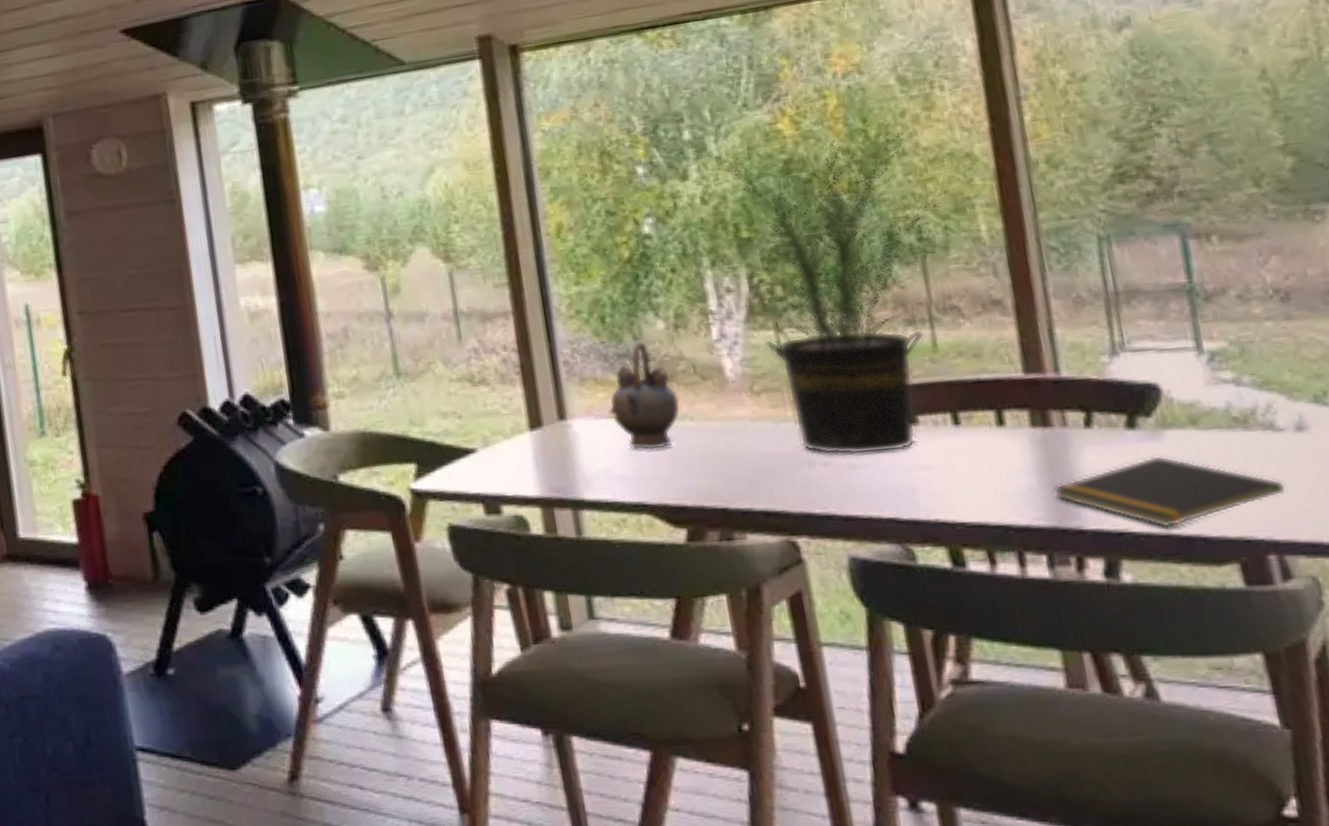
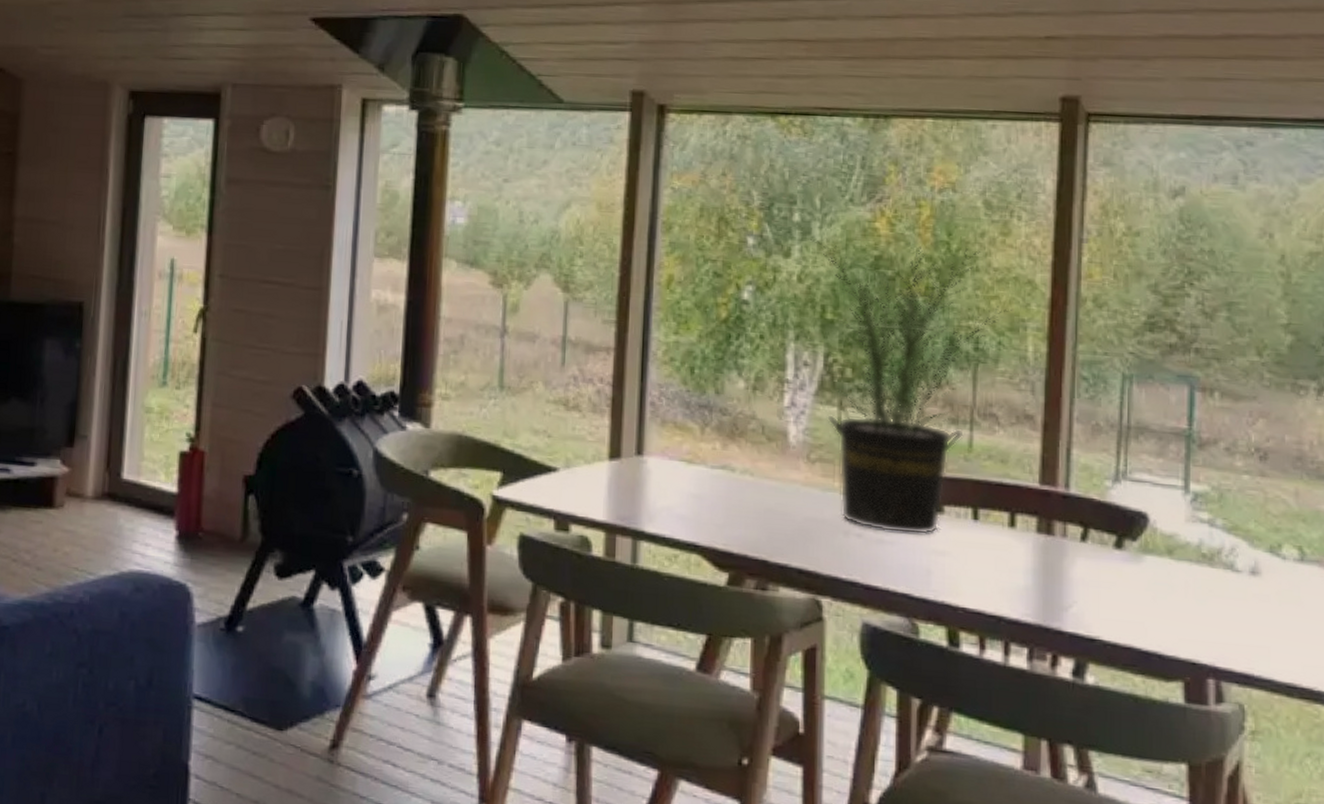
teapot: present [608,340,680,450] -> none [681,395,745,497]
notepad: present [1052,456,1285,528] -> none [1044,576,1233,642]

